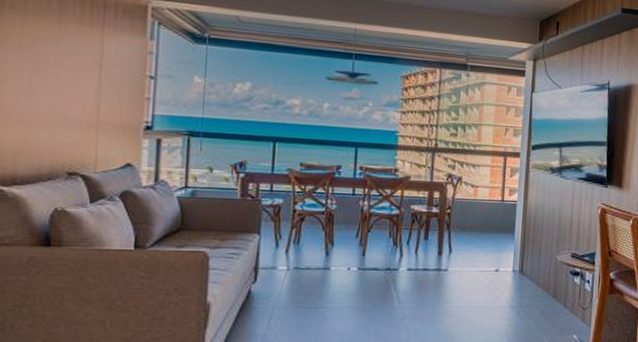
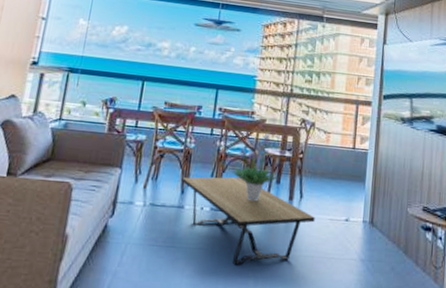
coffee table: none [325,236,465,320] -> present [181,177,315,265]
potted plant: none [376,191,426,258] -> present [231,134,278,201]

